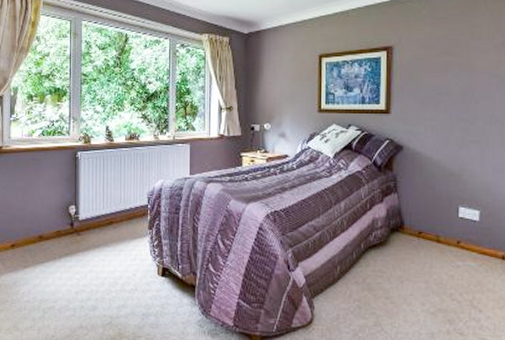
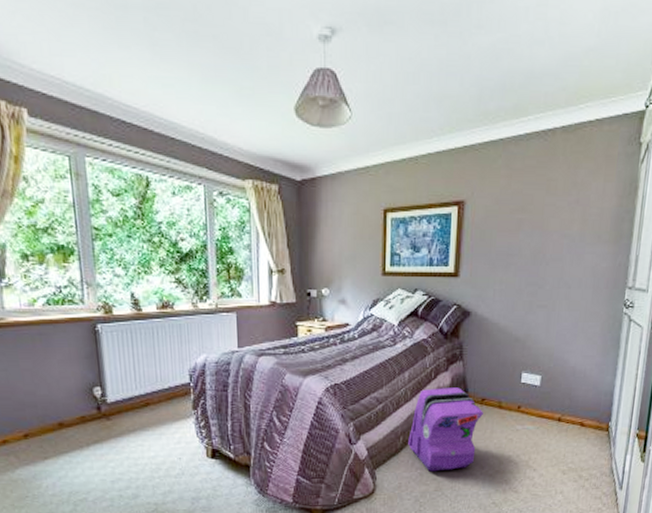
backpack: none [345,219,421,305] -> present [408,387,483,472]

